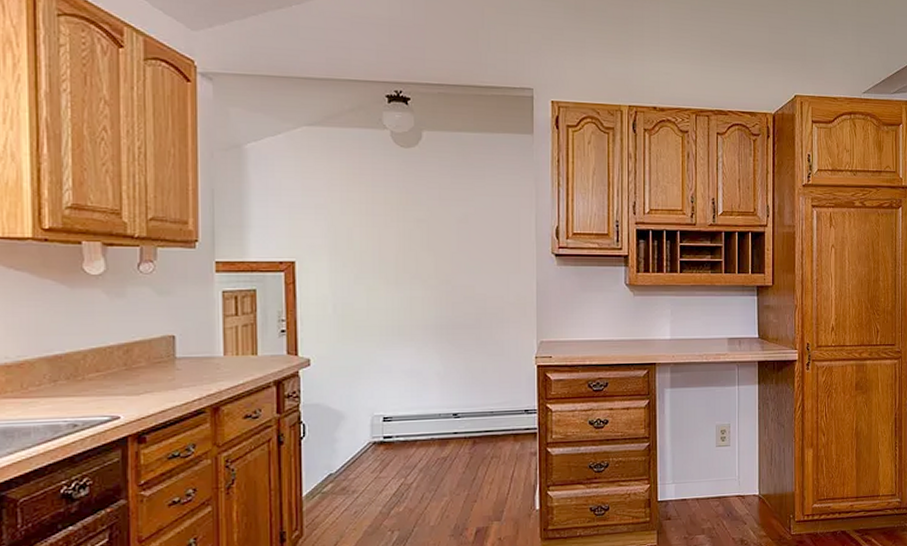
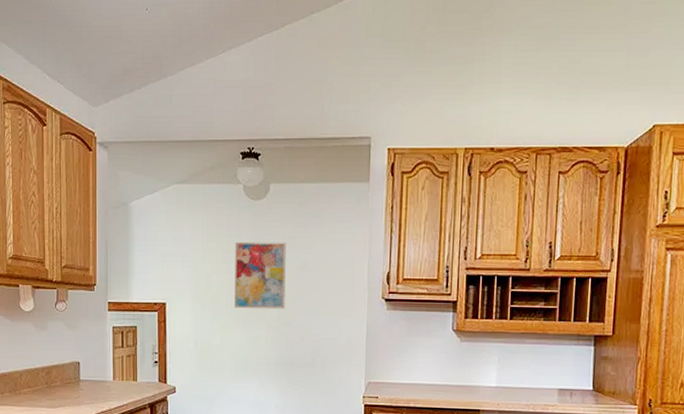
wall art: none [382,192,444,267] -> present [234,241,286,310]

